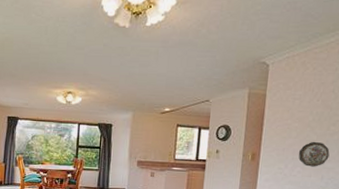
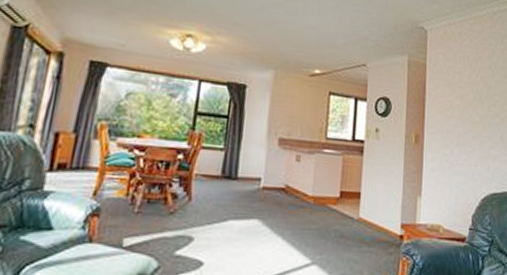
decorative plate: present [298,141,330,167] -> none [463,123,493,155]

